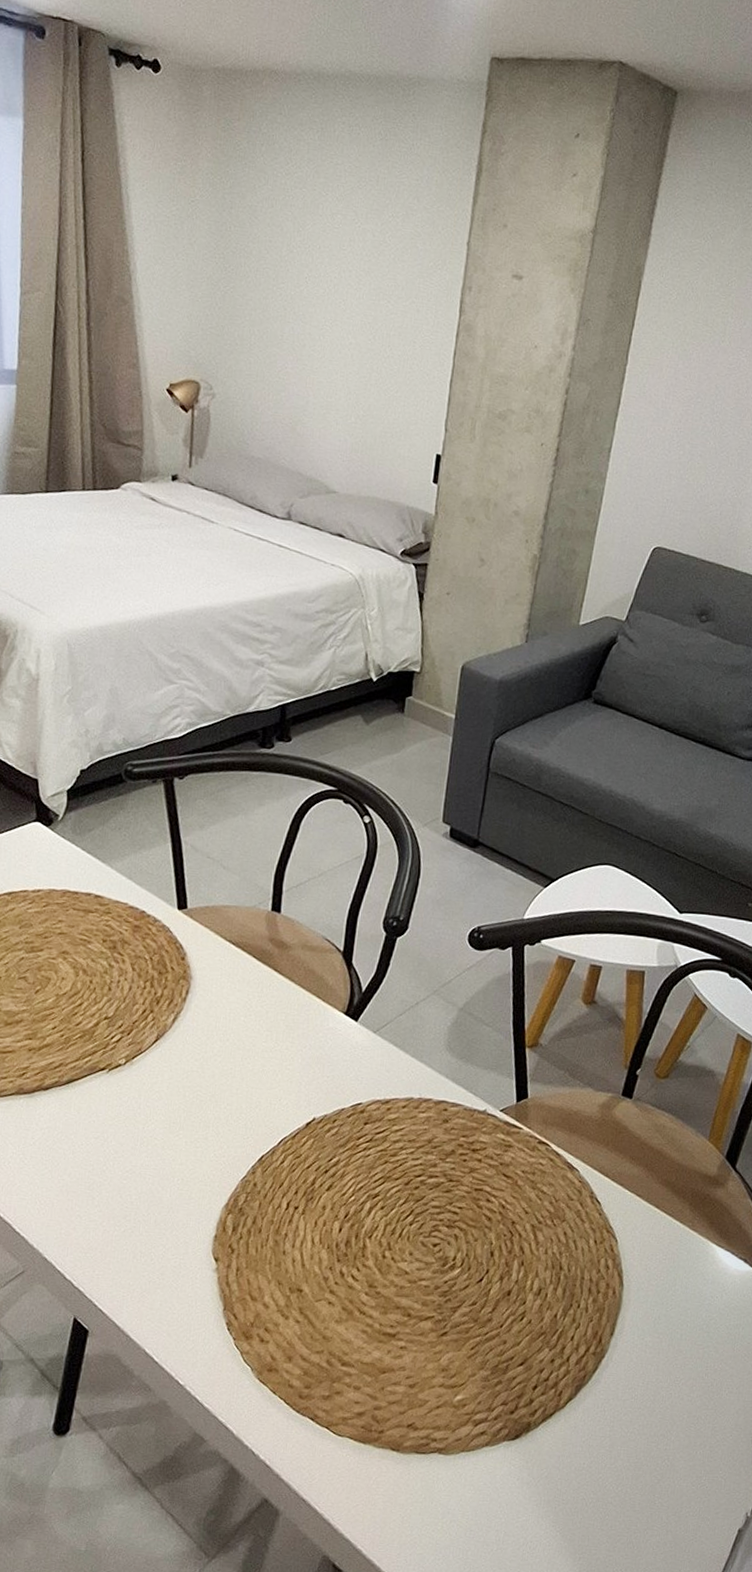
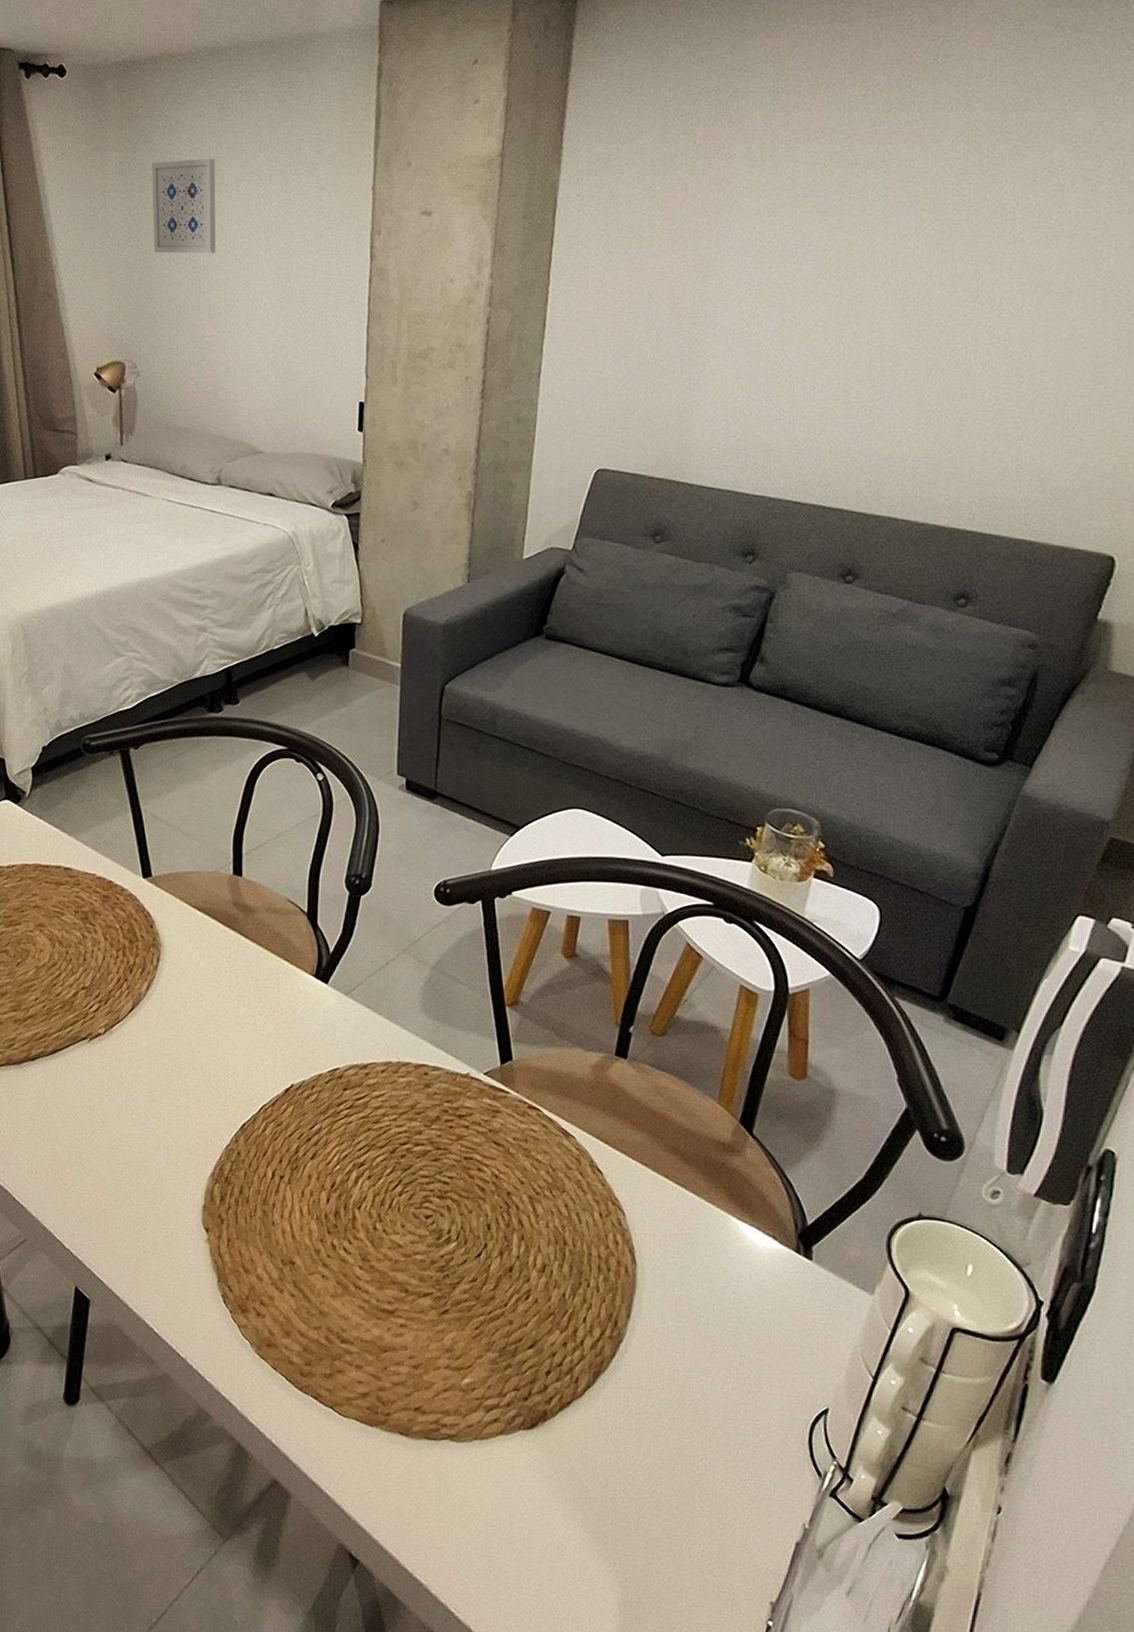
wall art: none [239,179,312,284] -> present [152,158,216,254]

